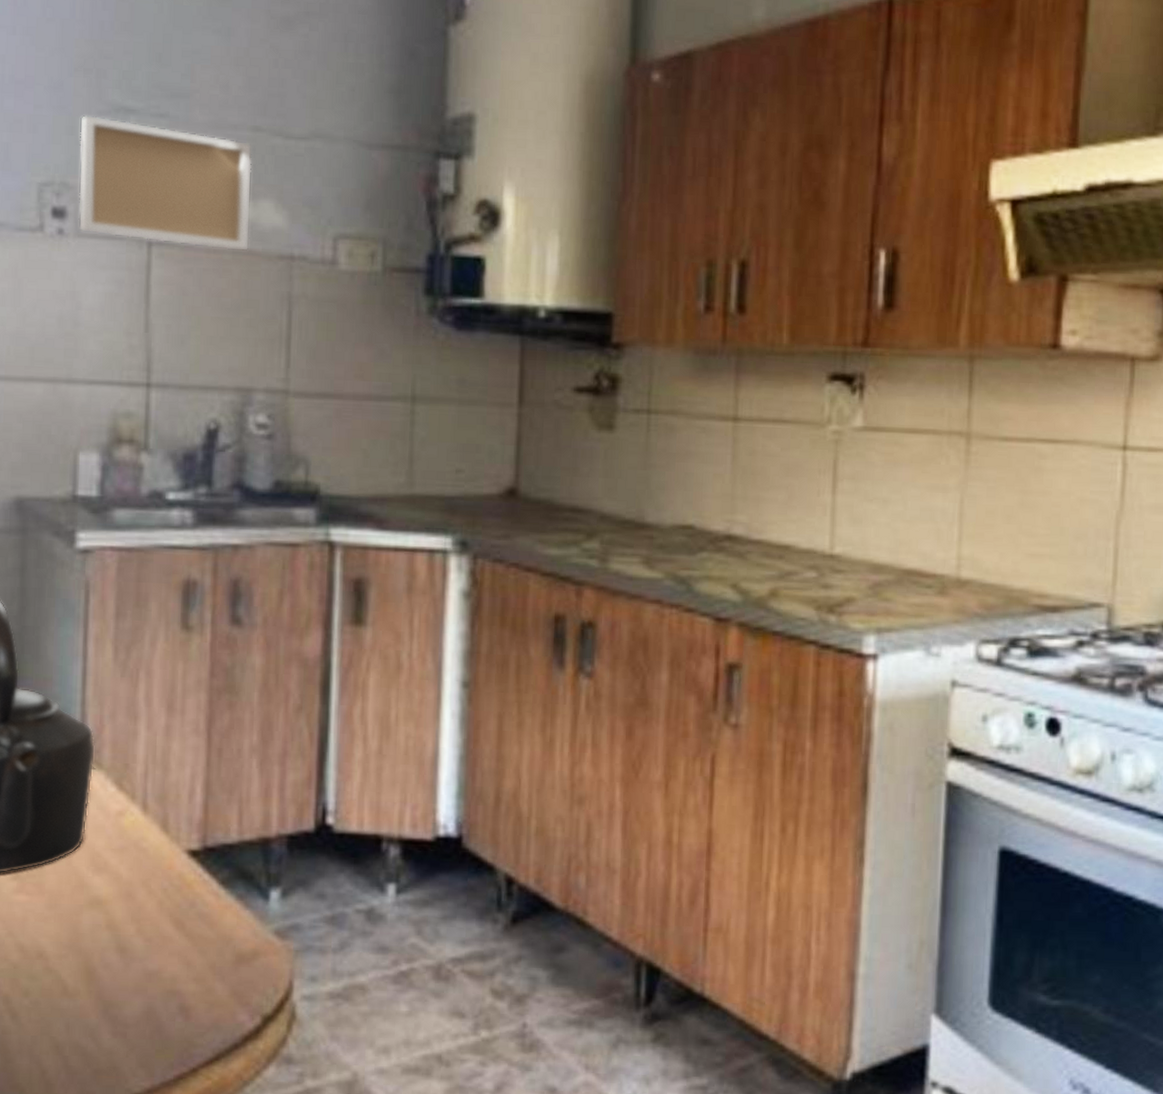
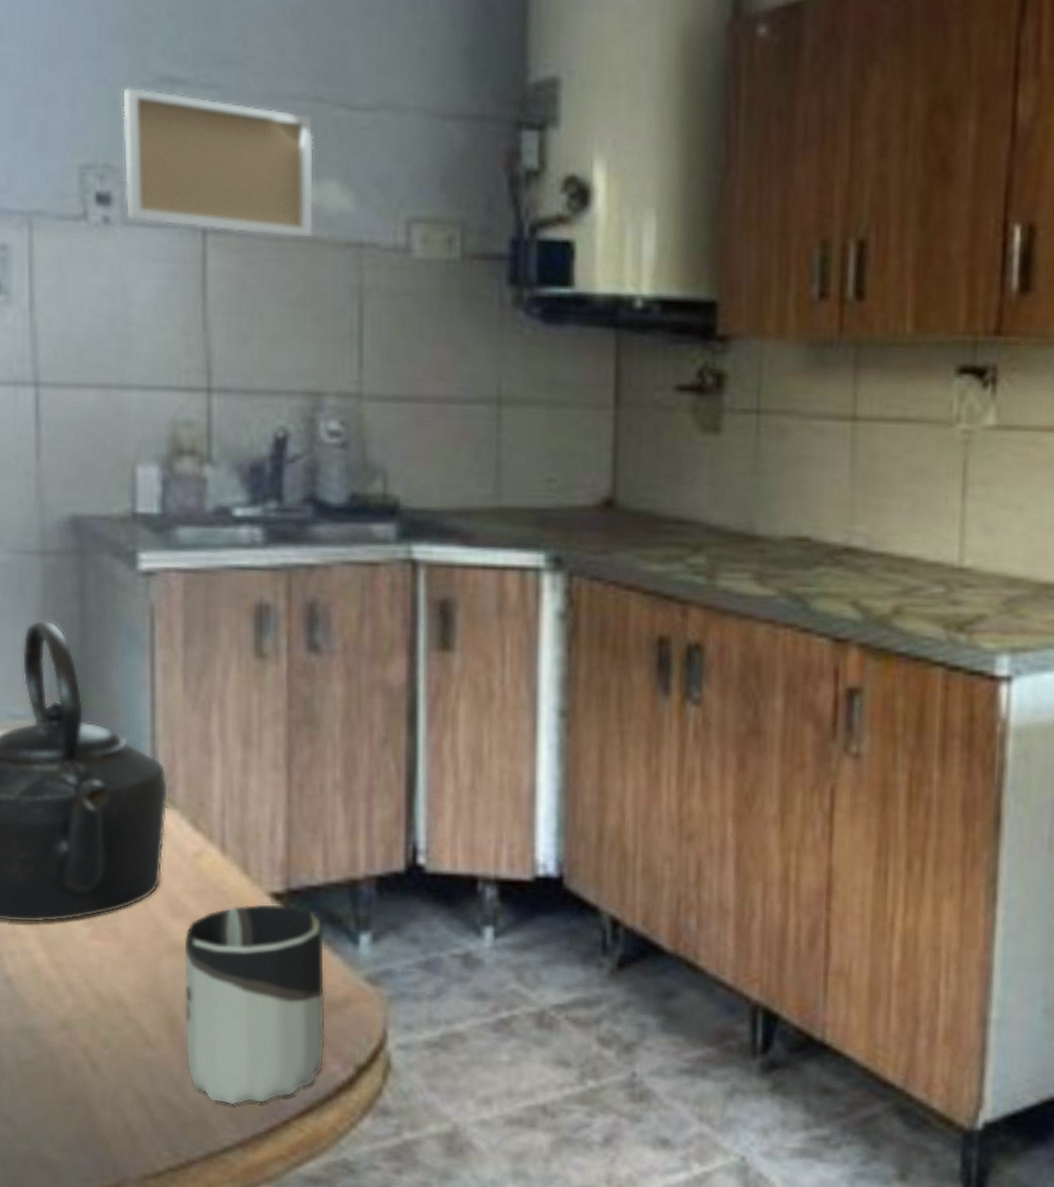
cup: none [102,860,236,1054] -> present [184,904,325,1106]

